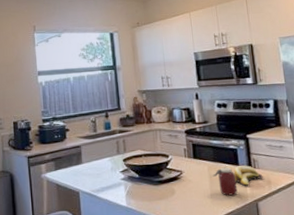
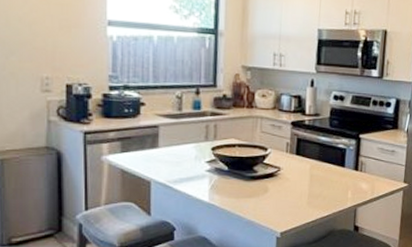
jar: present [212,166,238,196] -> none [313,166,339,199]
banana: present [233,165,263,186] -> none [337,168,368,189]

